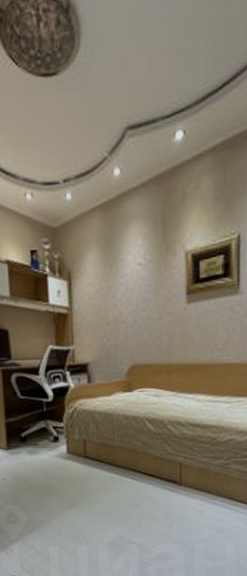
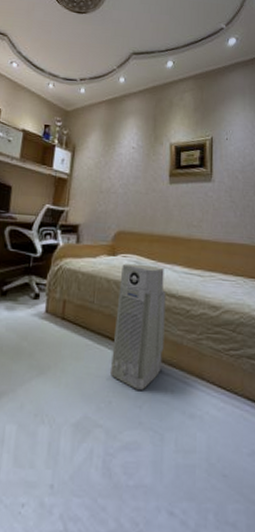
air purifier: none [138,396,190,512] -> present [111,263,166,390]

